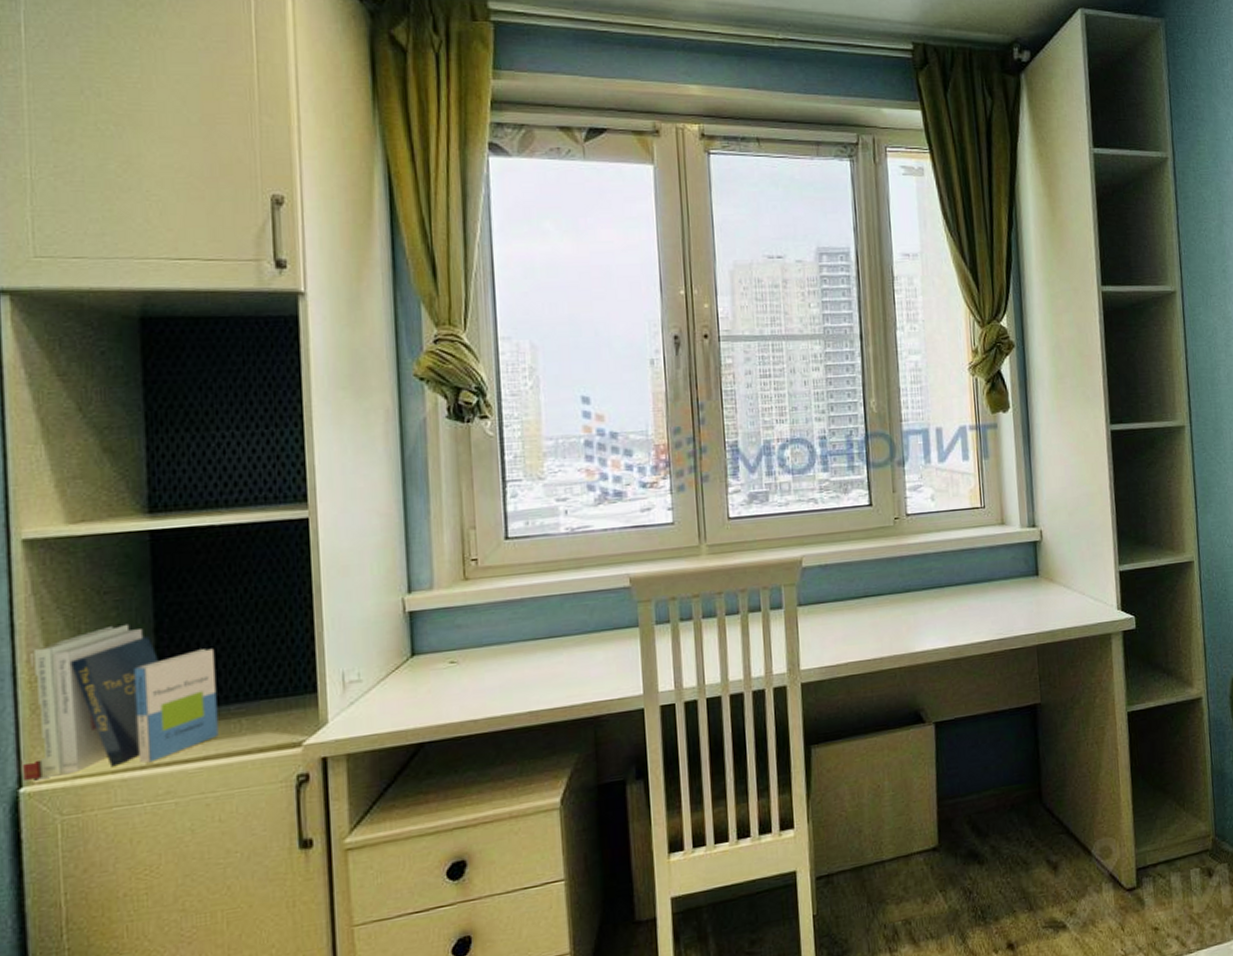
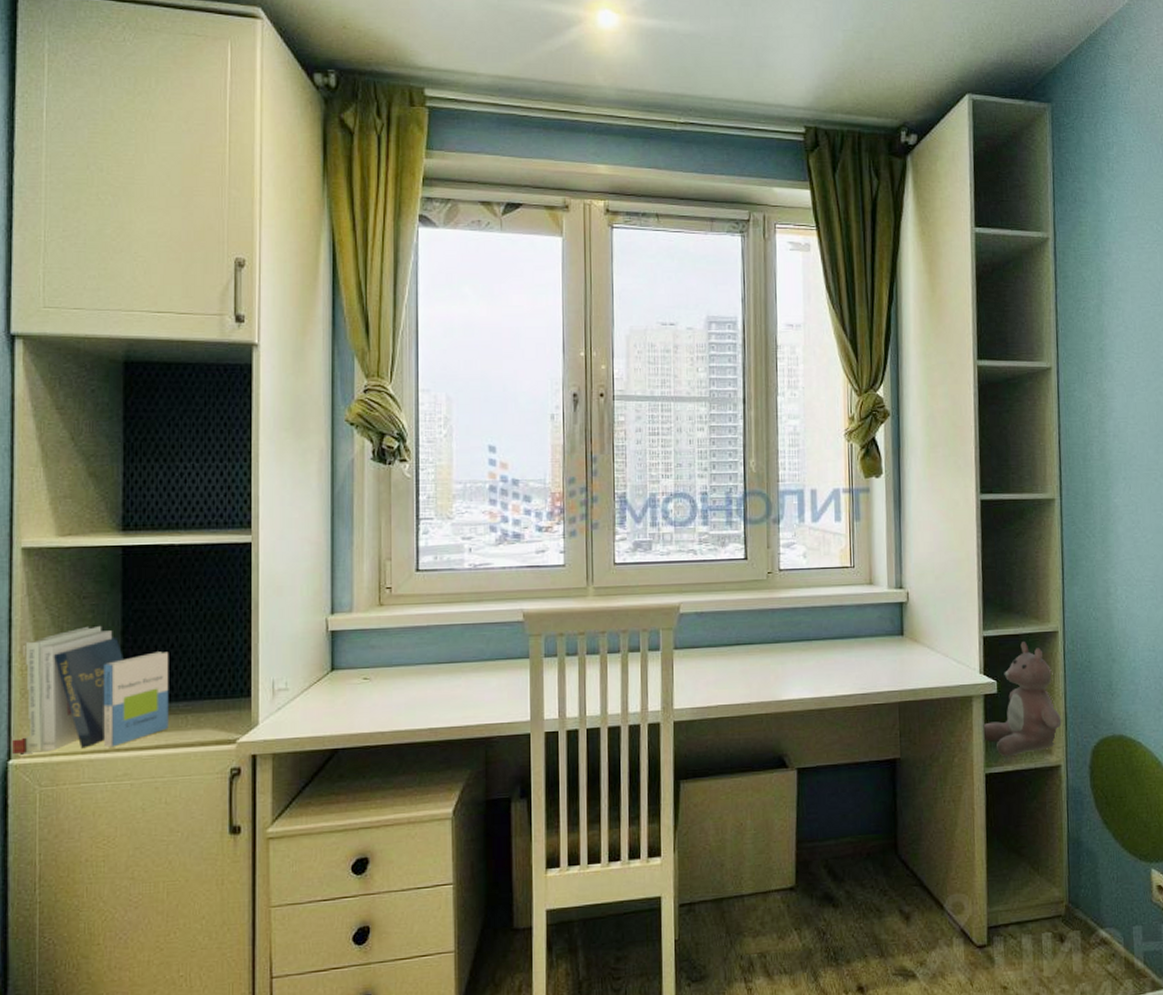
stuffed animal: none [1122,574,1201,694] -> present [982,642,1062,757]

